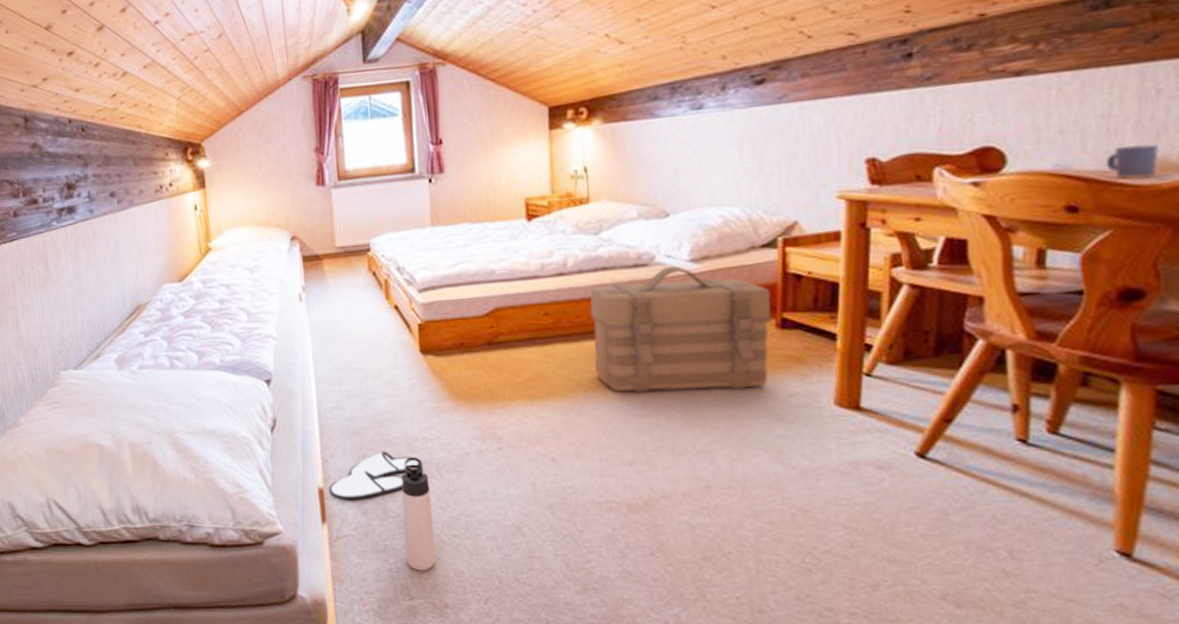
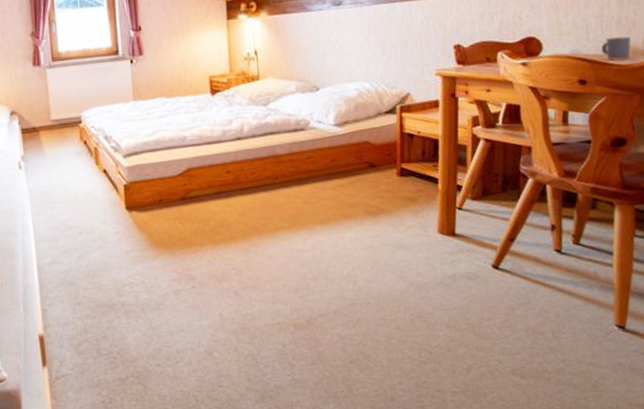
slippers: present [328,450,420,501] -> none [47,297,128,345]
thermos bottle: present [401,456,436,571] -> none [111,300,143,399]
suitcase: present [589,265,771,393] -> none [261,129,394,233]

